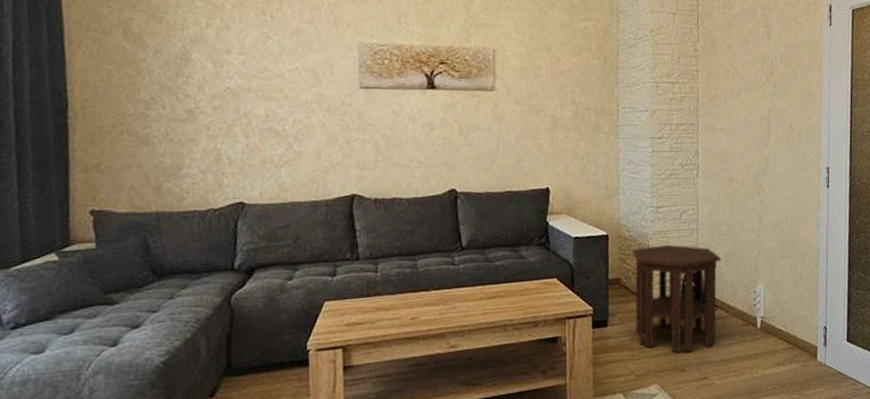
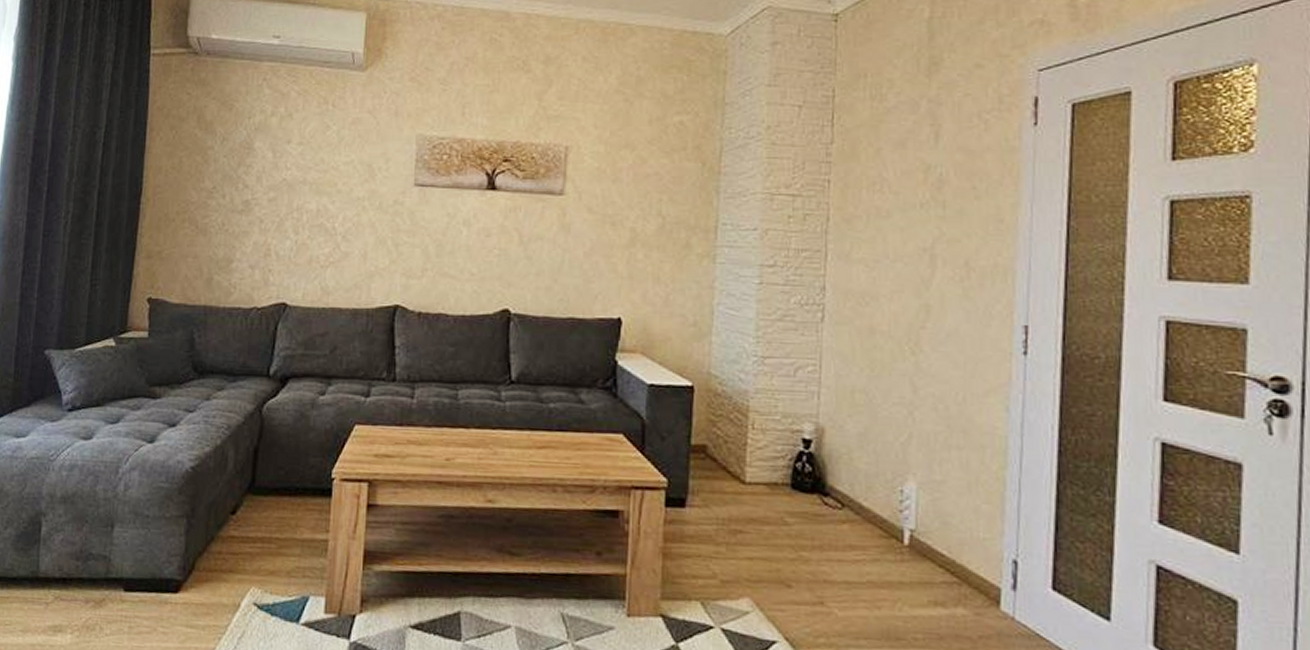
side table: present [631,244,721,353] -> none [724,408,852,563]

